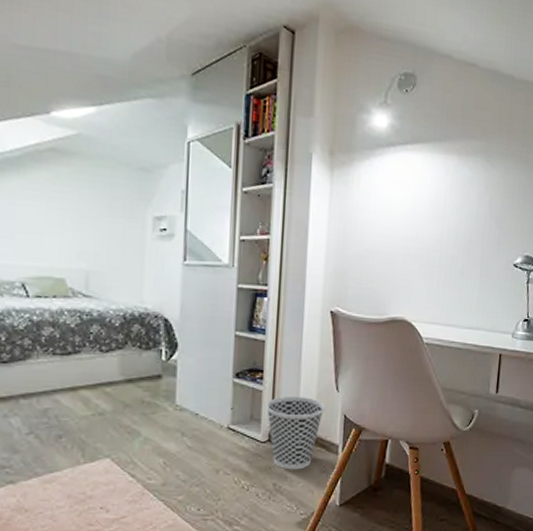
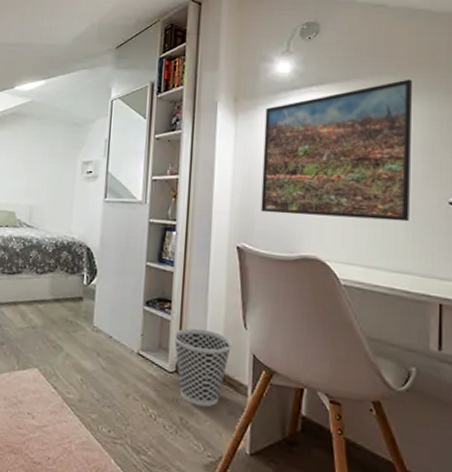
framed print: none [354,144,494,283] -> present [261,79,412,222]

